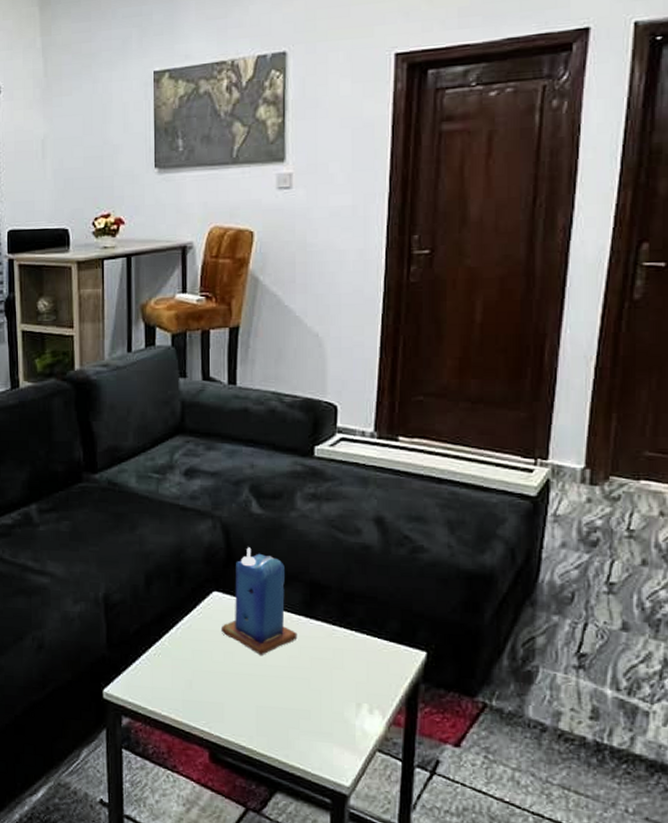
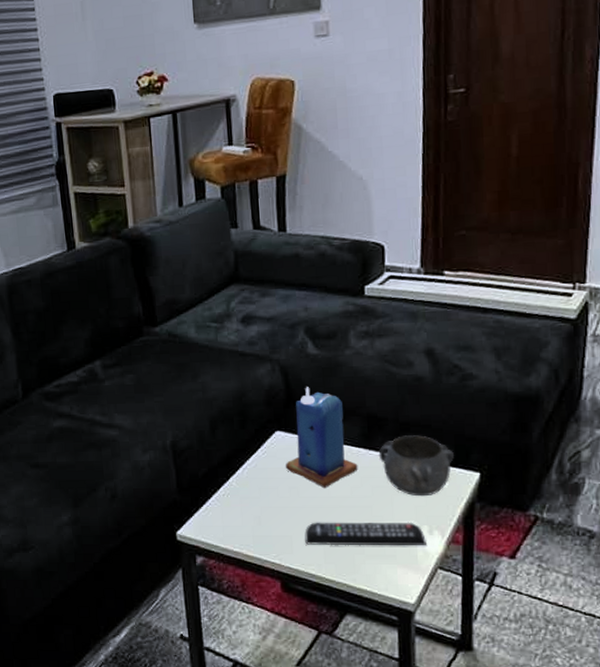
remote control: none [237,690,365,726] -> present [305,522,426,546]
decorative bowl: none [320,606,399,673] -> present [378,435,454,497]

